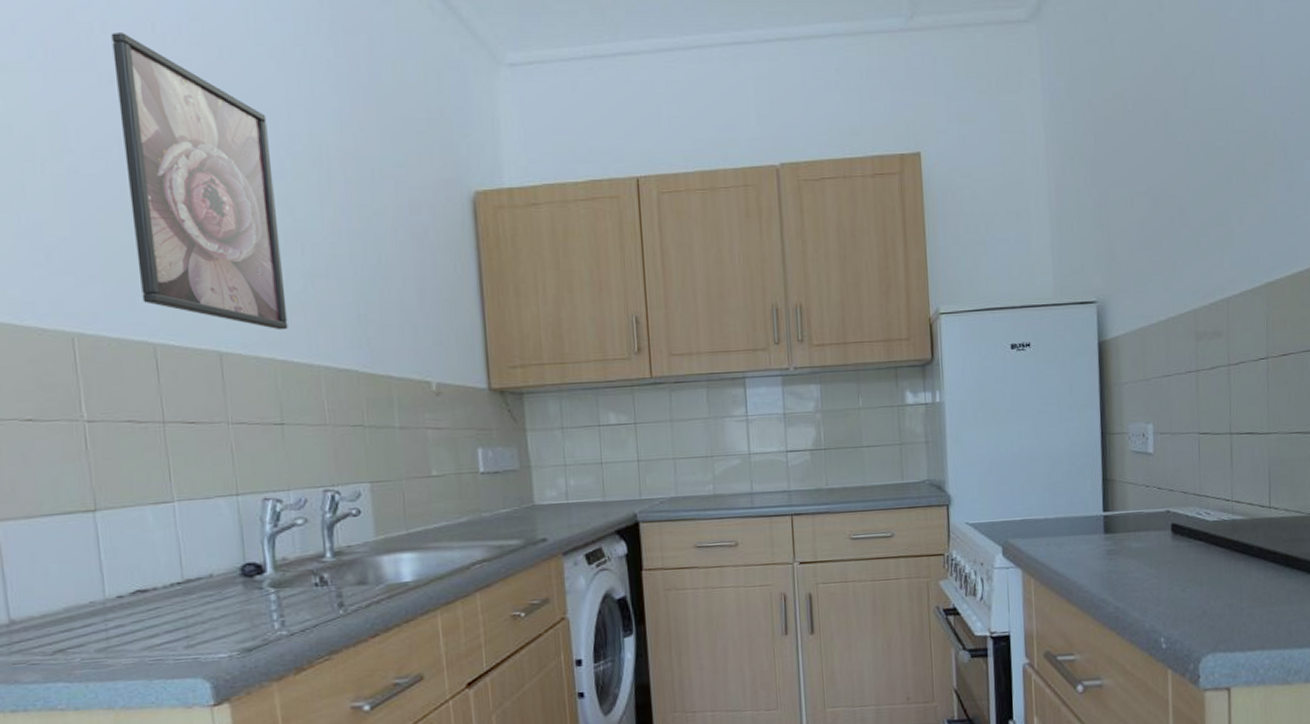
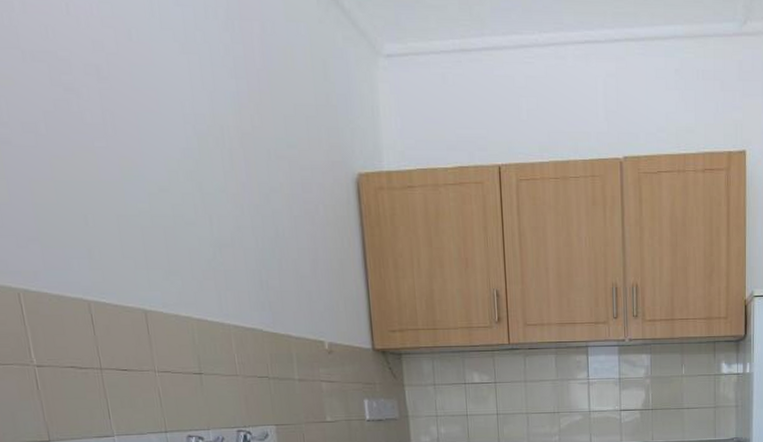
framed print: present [111,33,288,330] -> none [31,12,202,293]

